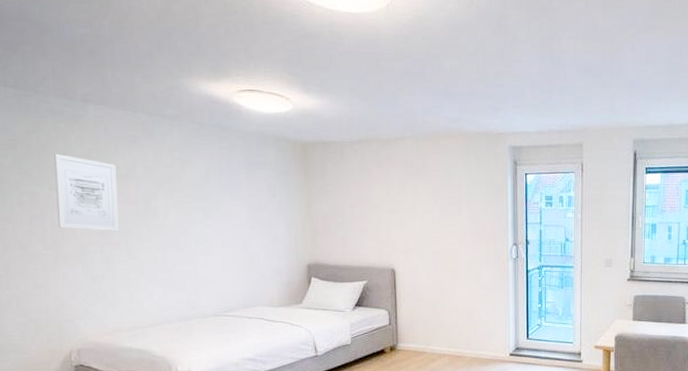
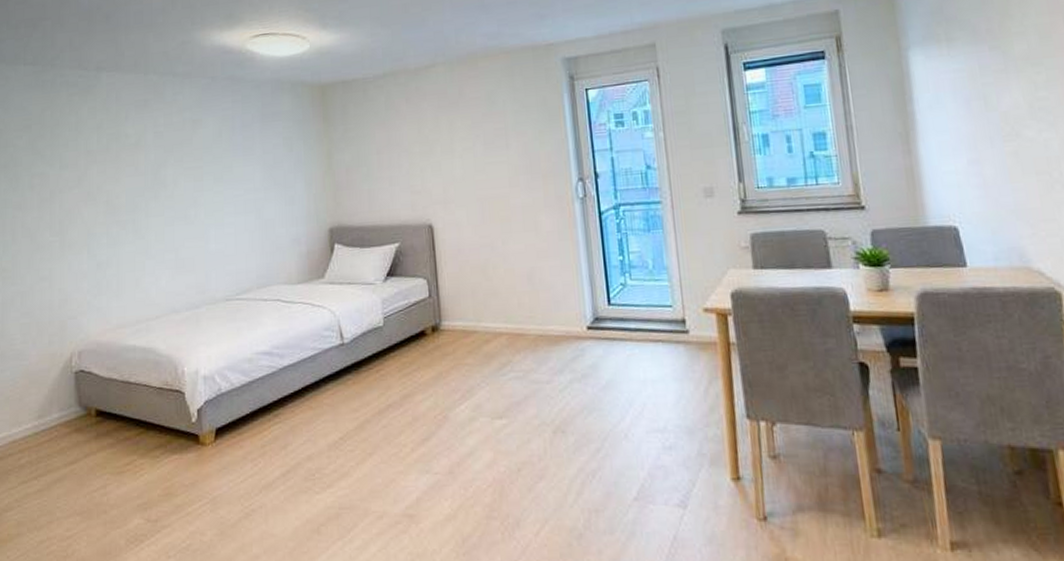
wall art: present [54,153,119,232] -> none [66,128,127,211]

